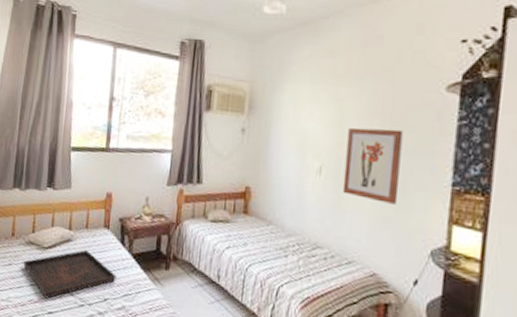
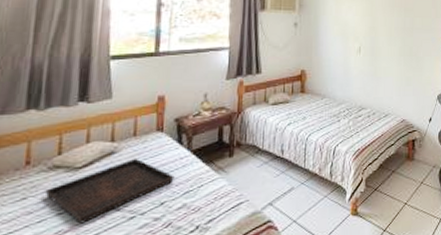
wall art: present [342,127,404,205] -> none [377,15,414,68]

